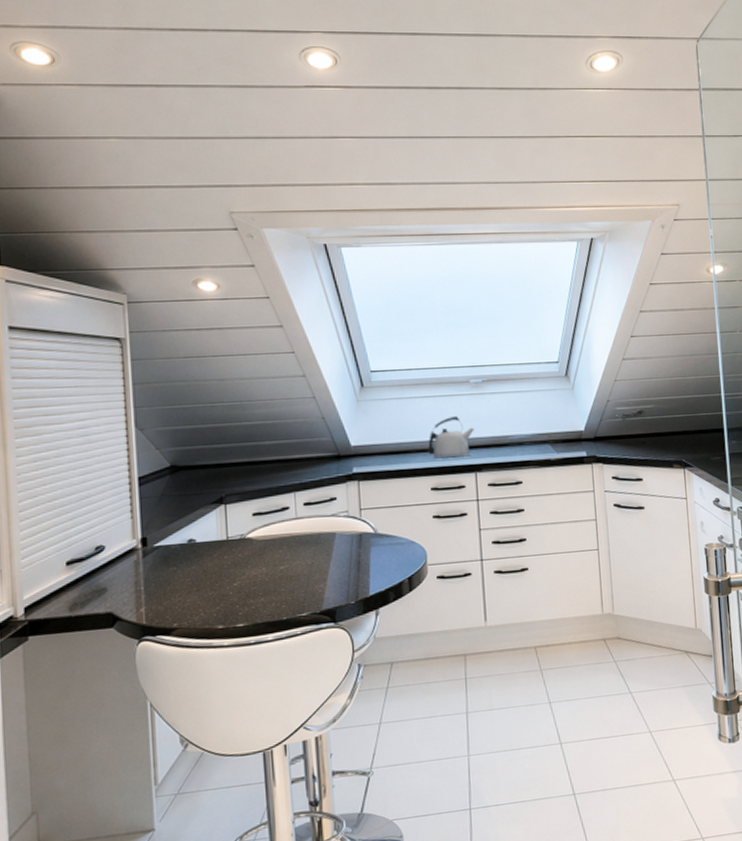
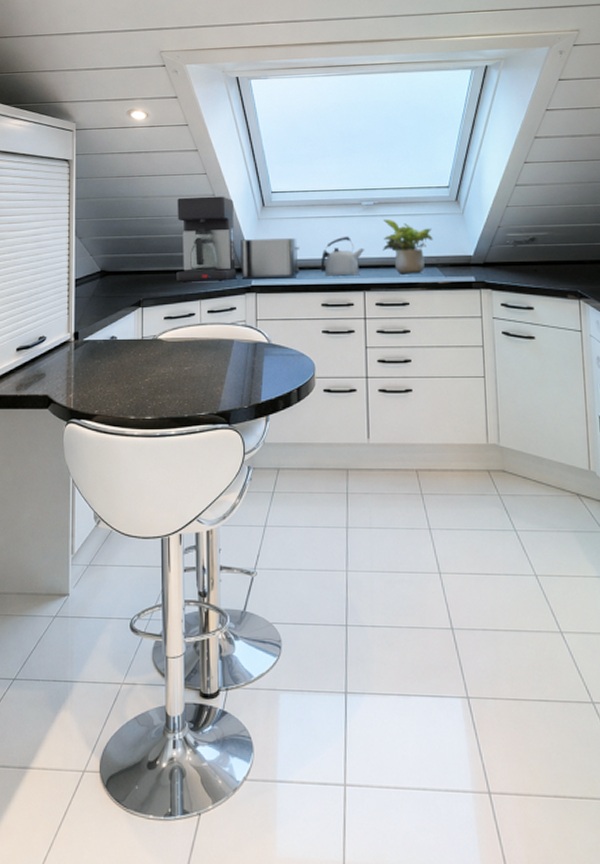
coffee maker: none [261,376,336,475] -> present [176,196,237,283]
toaster: none [338,420,407,467] -> present [241,238,300,279]
potted plant: none [492,396,544,454] -> present [382,219,433,275]

